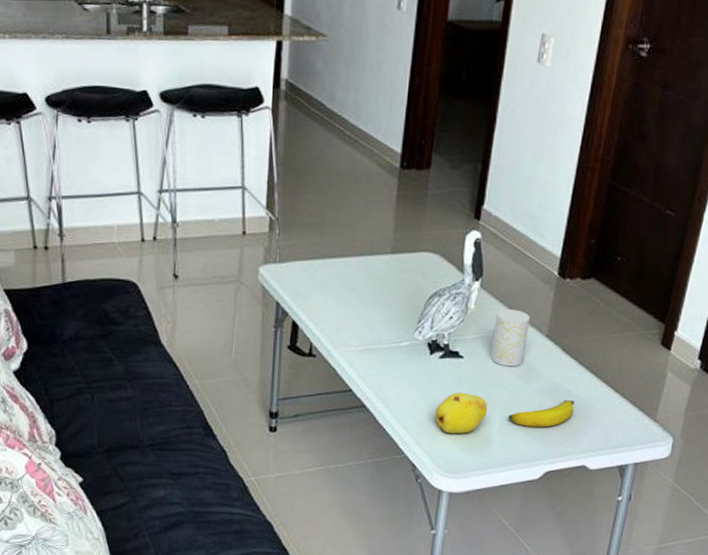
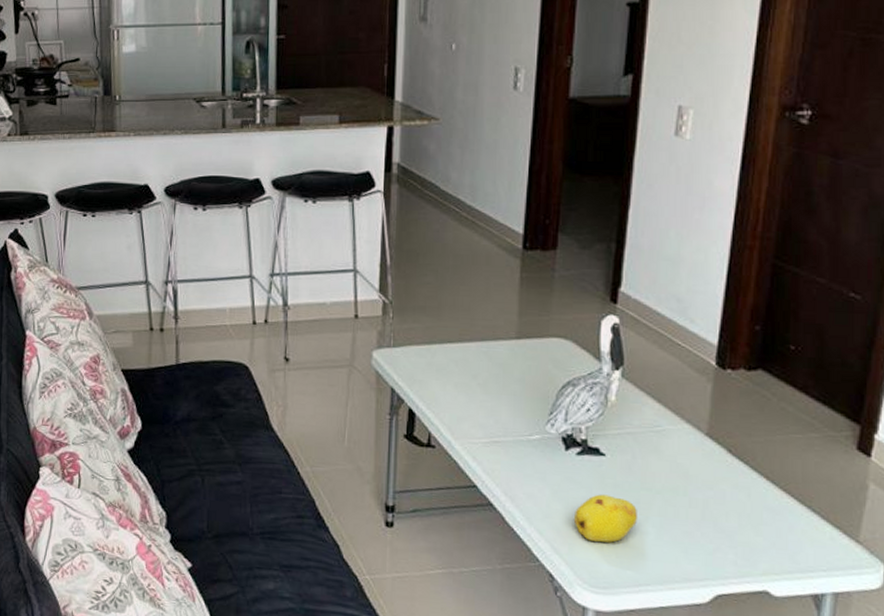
cup: present [490,309,530,367] -> none [638,402,684,469]
banana: present [508,400,574,428] -> none [664,511,747,542]

